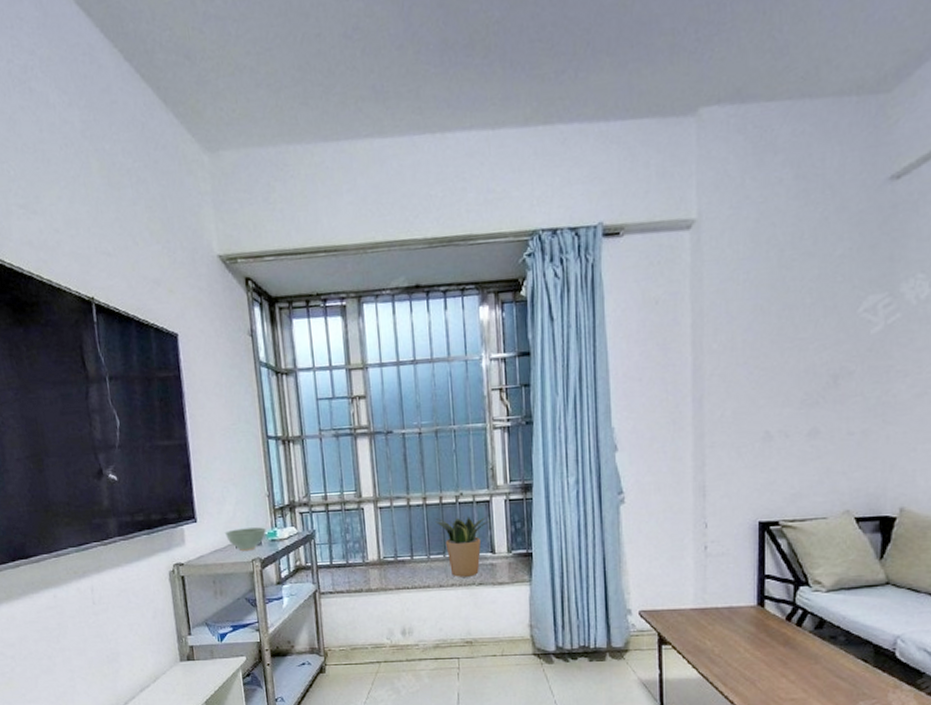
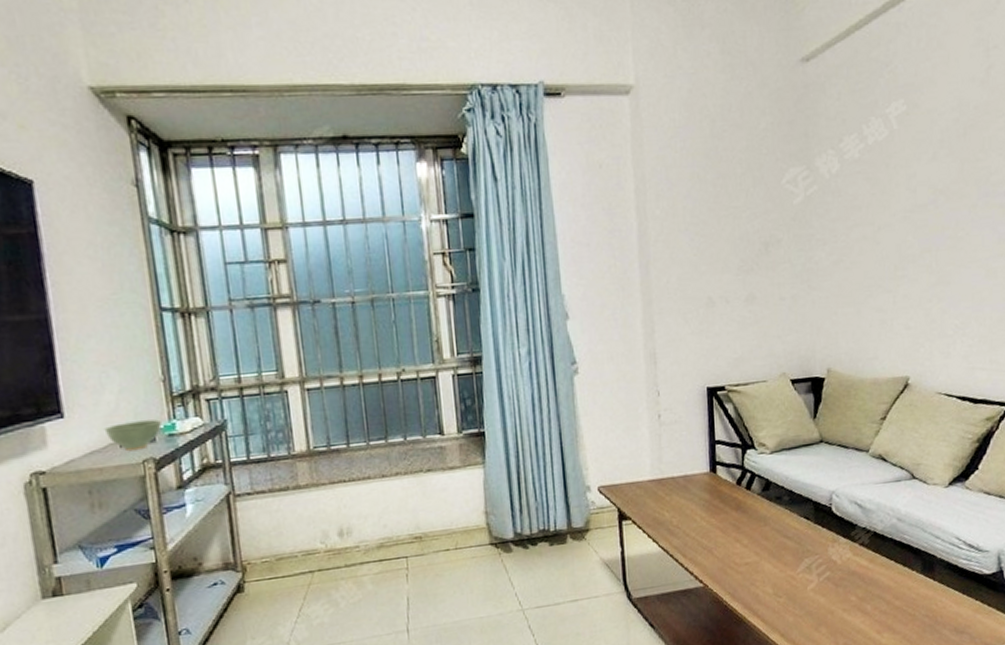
potted plant: present [435,515,491,577] -> none [374,394,438,465]

